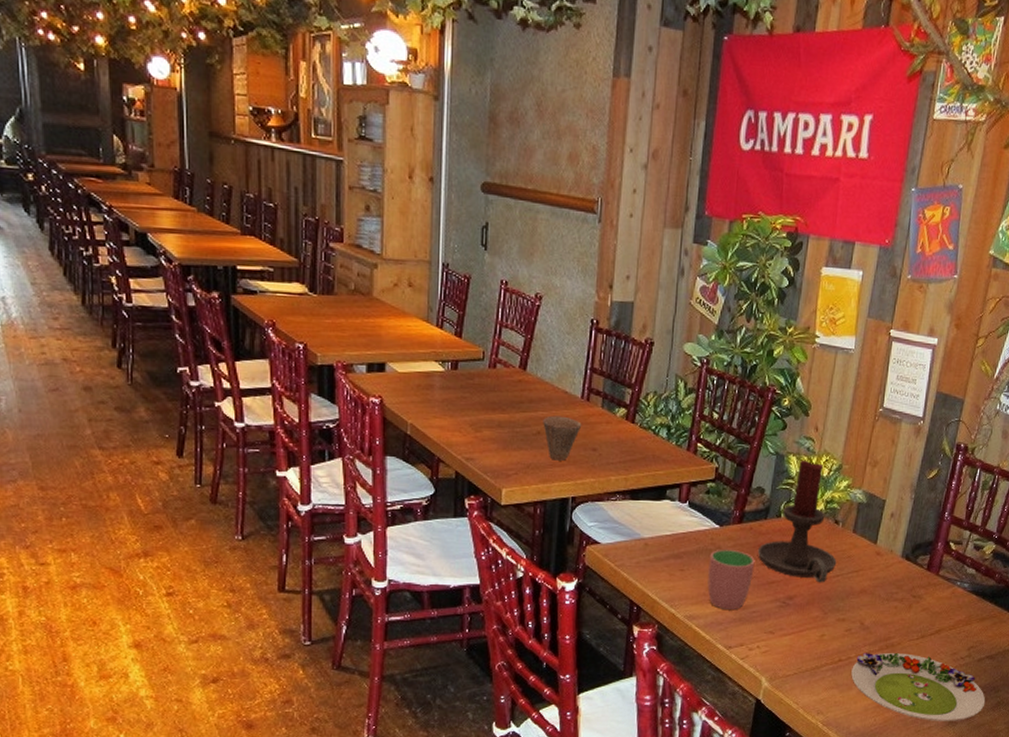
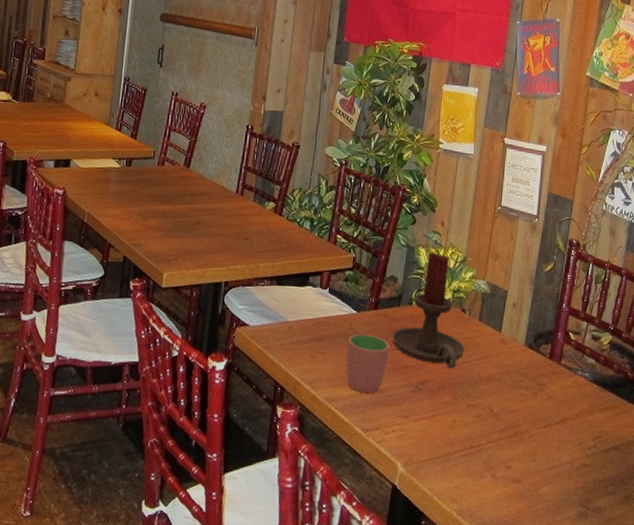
cup: present [543,415,582,461] -> none [202,207,236,248]
salad plate: present [851,653,986,721] -> none [483,440,614,514]

